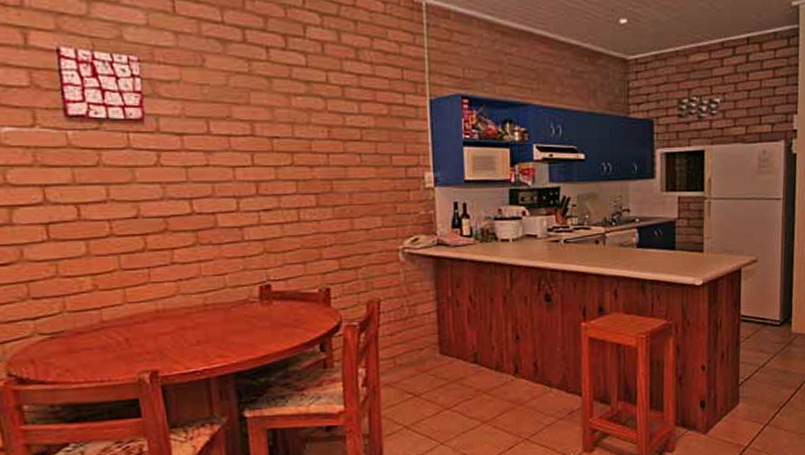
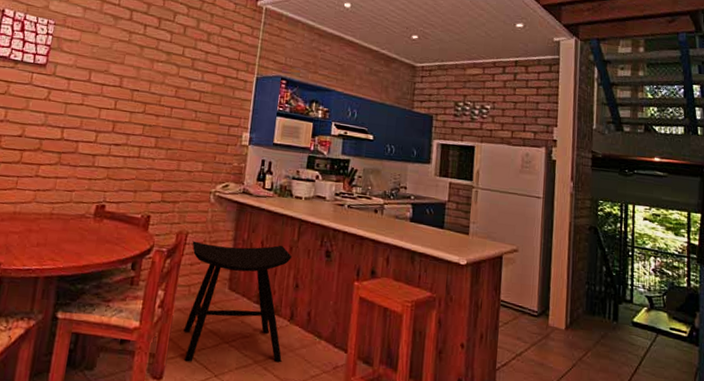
stool: none [387,296,512,436] -> present [183,241,293,362]

